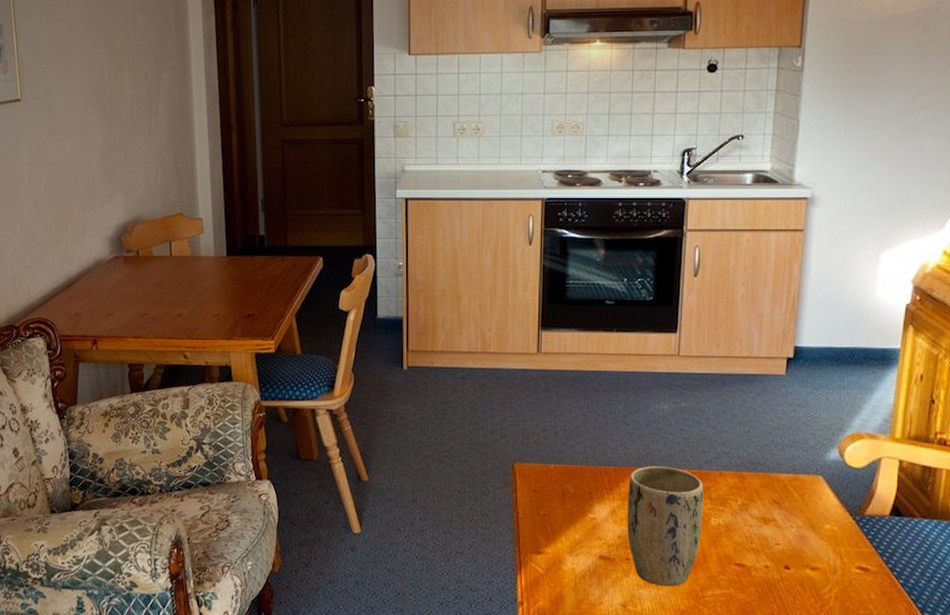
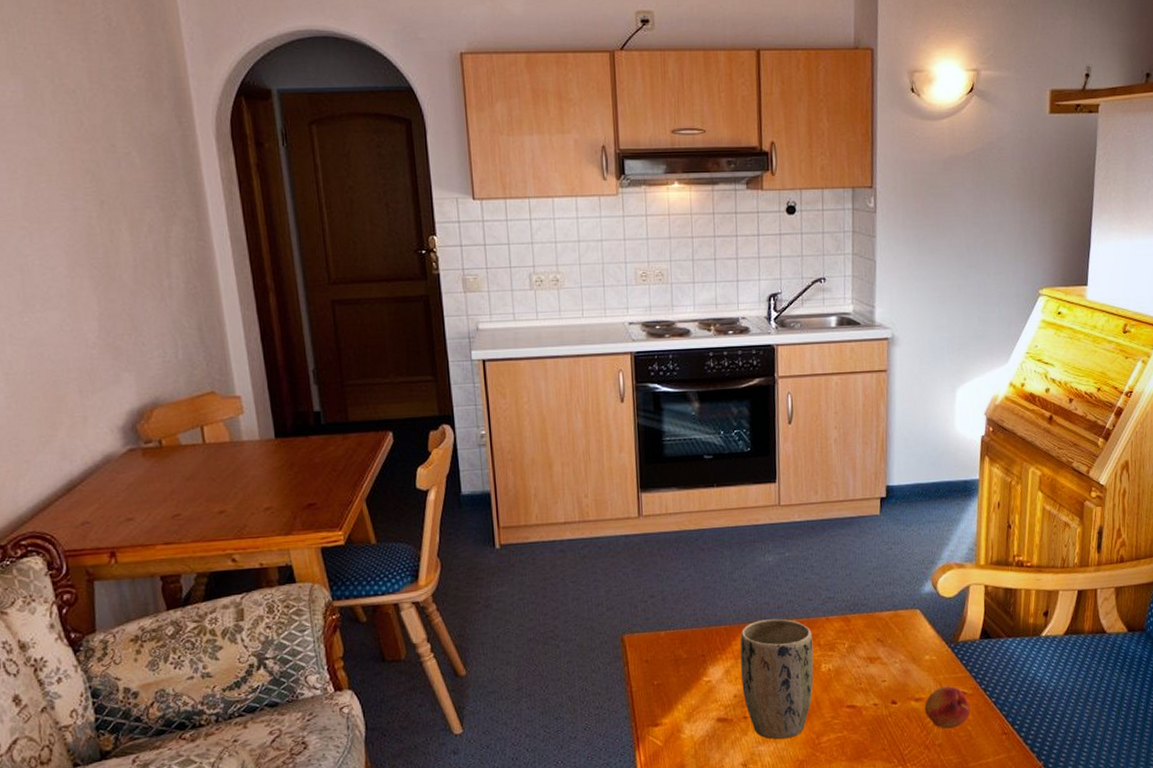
fruit: none [820,559,873,604] -> present [924,685,970,729]

